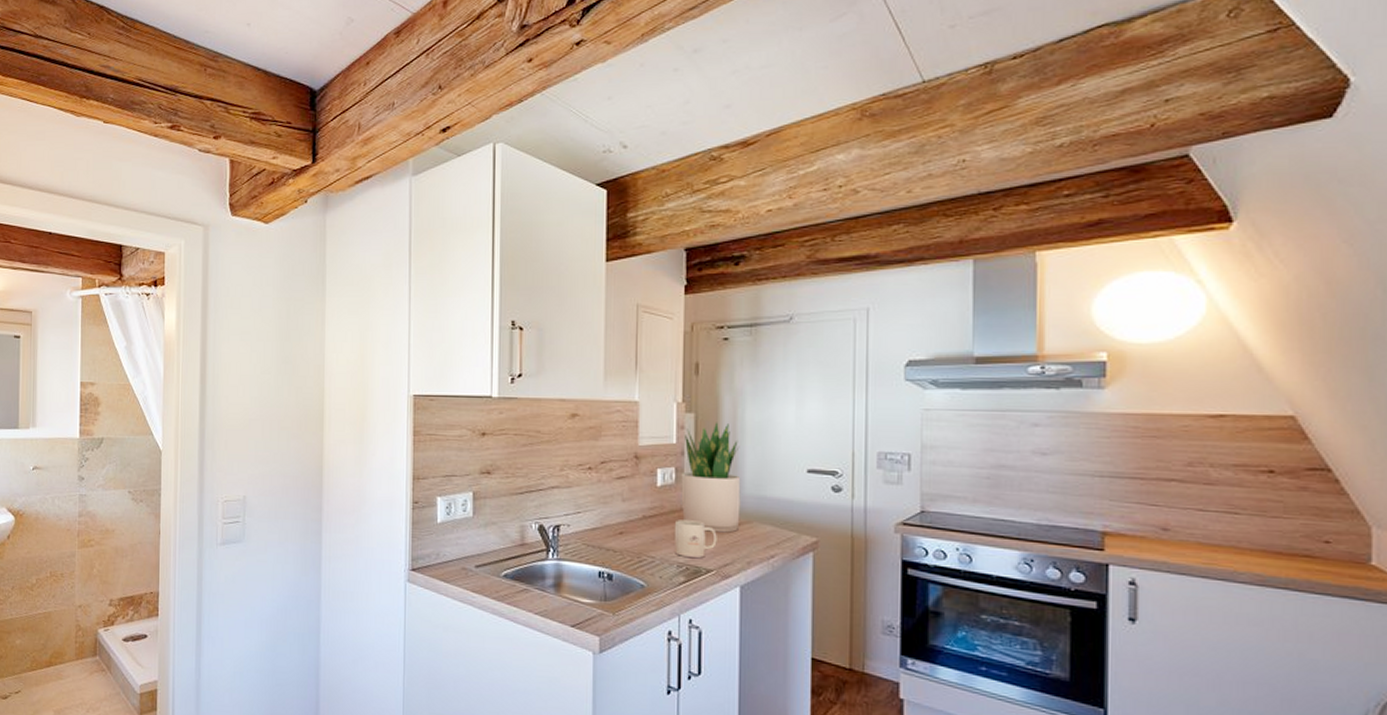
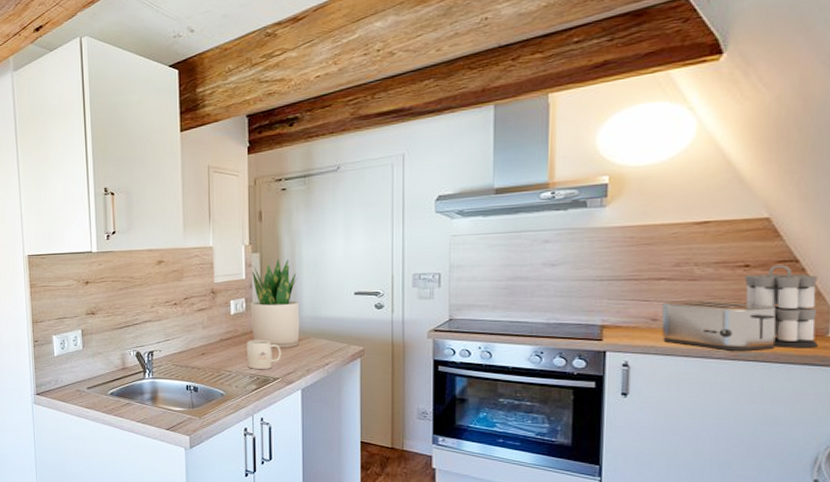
toaster: none [1173,508,1310,577] -> present [661,300,777,352]
spice rack: none [1269,473,1359,578] -> present [745,265,818,348]

